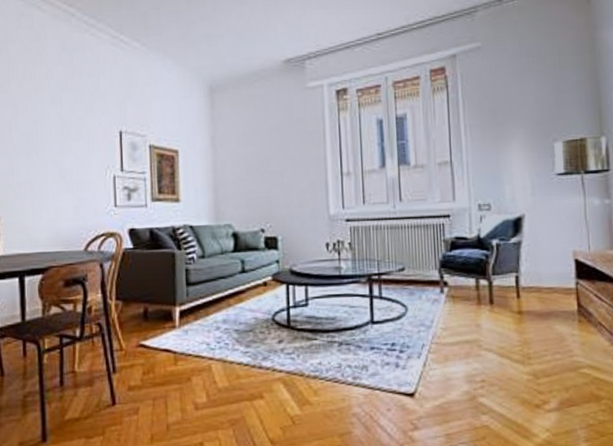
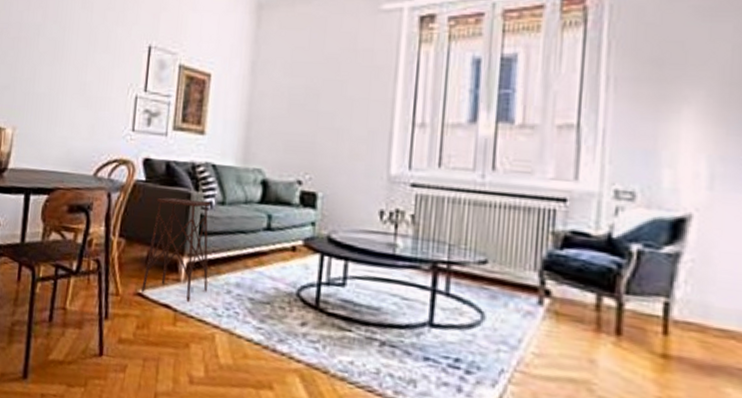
side table: none [143,258,200,344] -> present [141,197,211,303]

